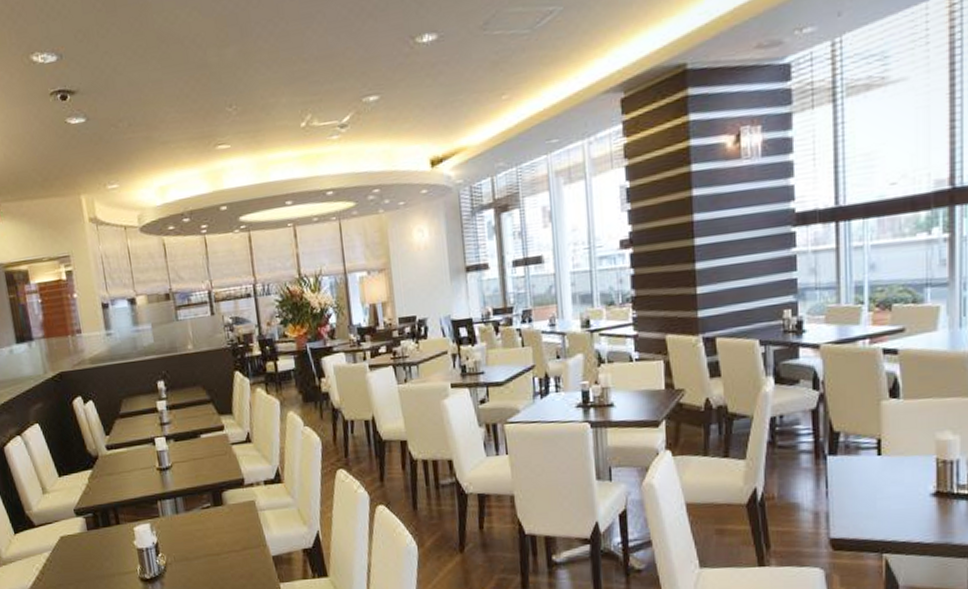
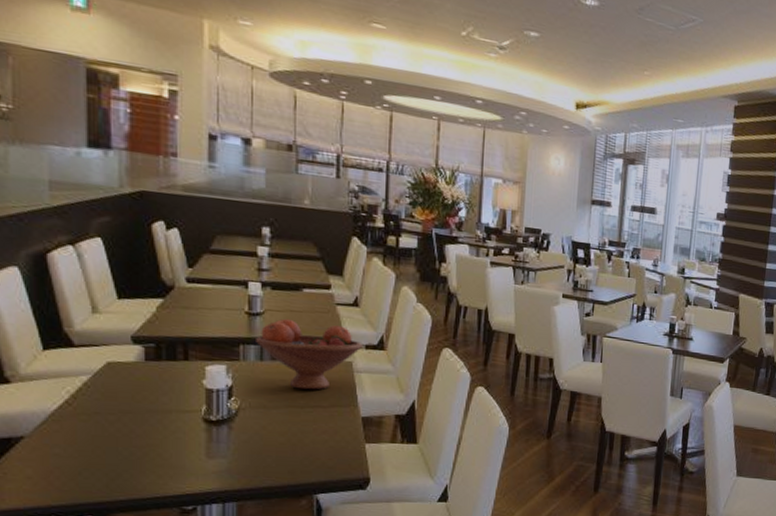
fruit bowl: none [169,465,261,537] -> present [256,318,362,390]

